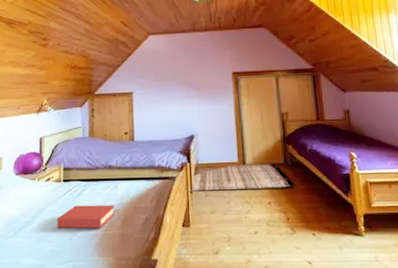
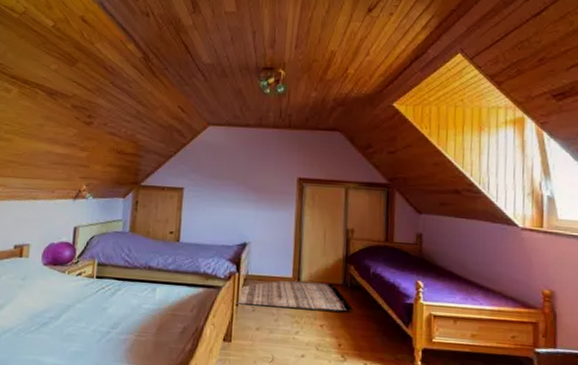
hardback book: present [57,204,115,229] -> none [85,305,151,334]

